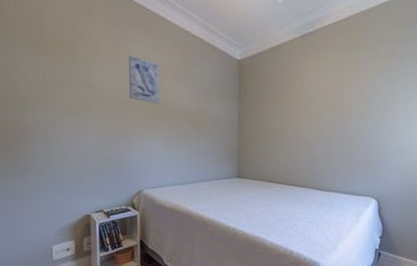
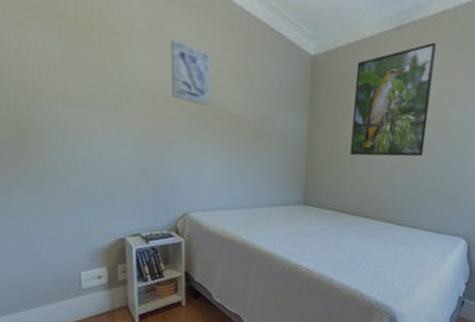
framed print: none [273,44,336,135] -> present [350,42,436,157]

